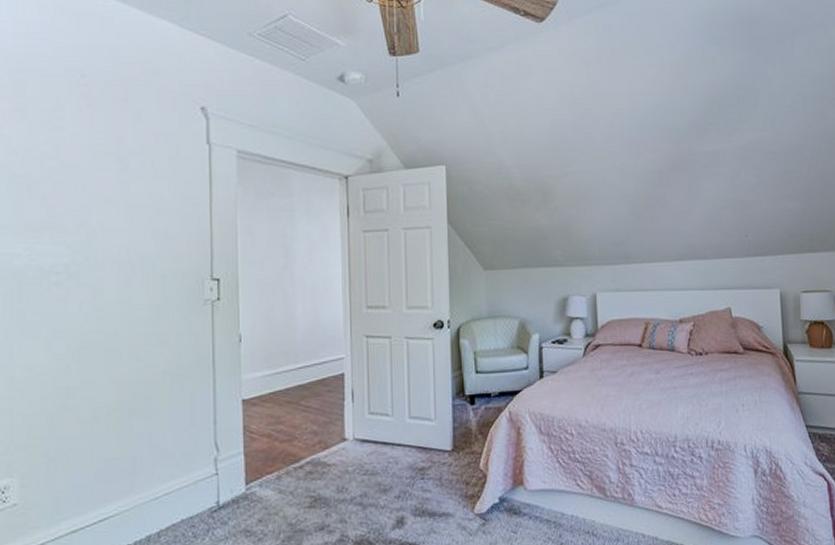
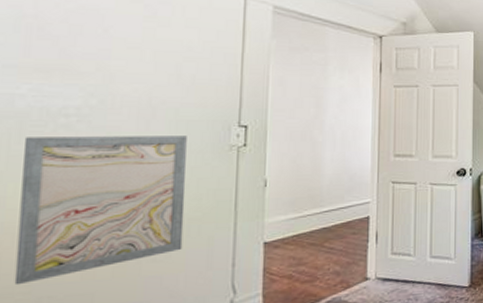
wall art: none [25,290,167,438] -> present [14,136,187,286]

